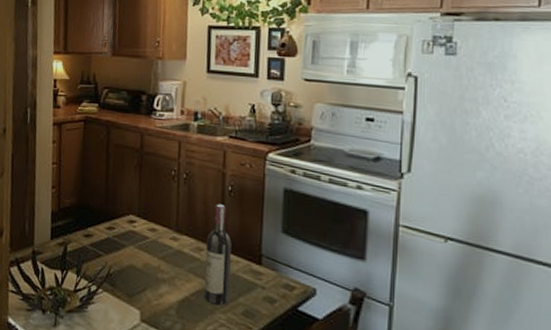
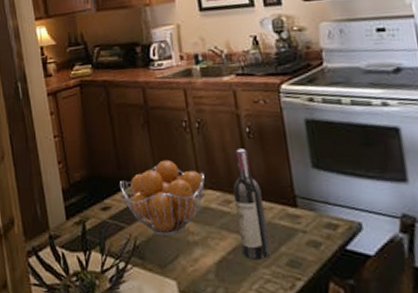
fruit basket: none [104,201,183,270] -> present [119,159,205,235]

